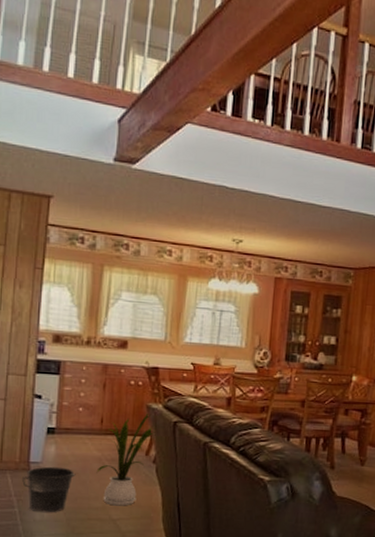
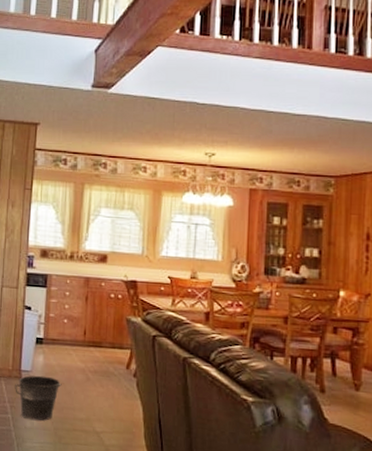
house plant: present [96,414,155,506] -> none [80,327,135,419]

